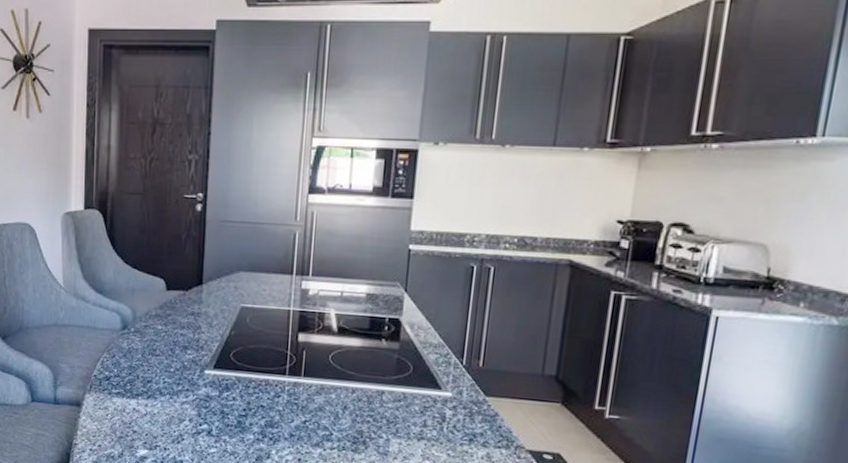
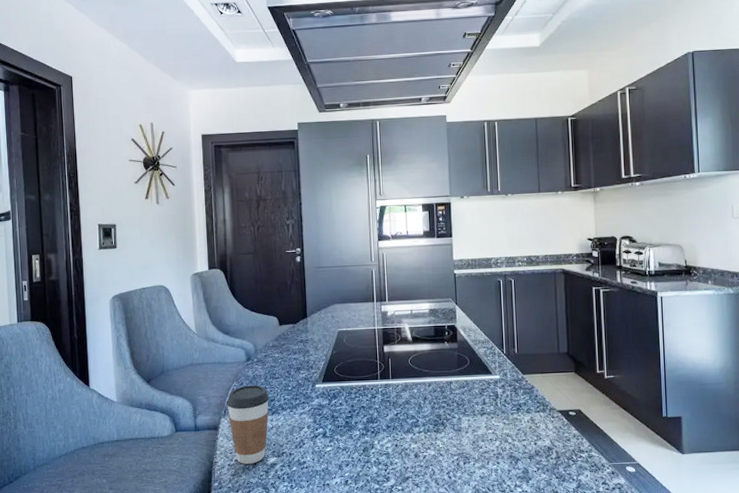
coffee cup: none [93,359,146,453] -> present [226,385,270,464]

